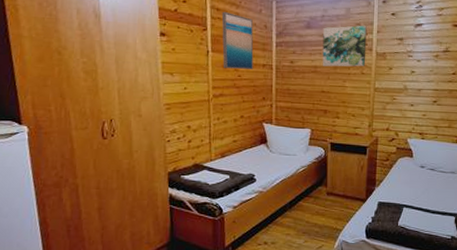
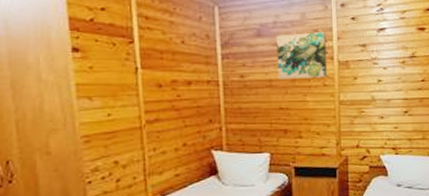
wall art: present [221,11,254,69] -> none [152,19,195,87]

